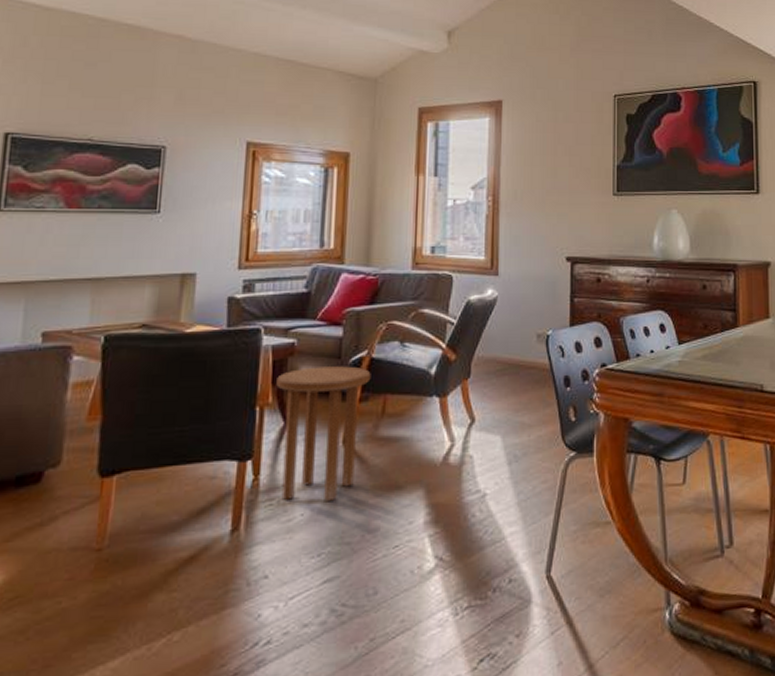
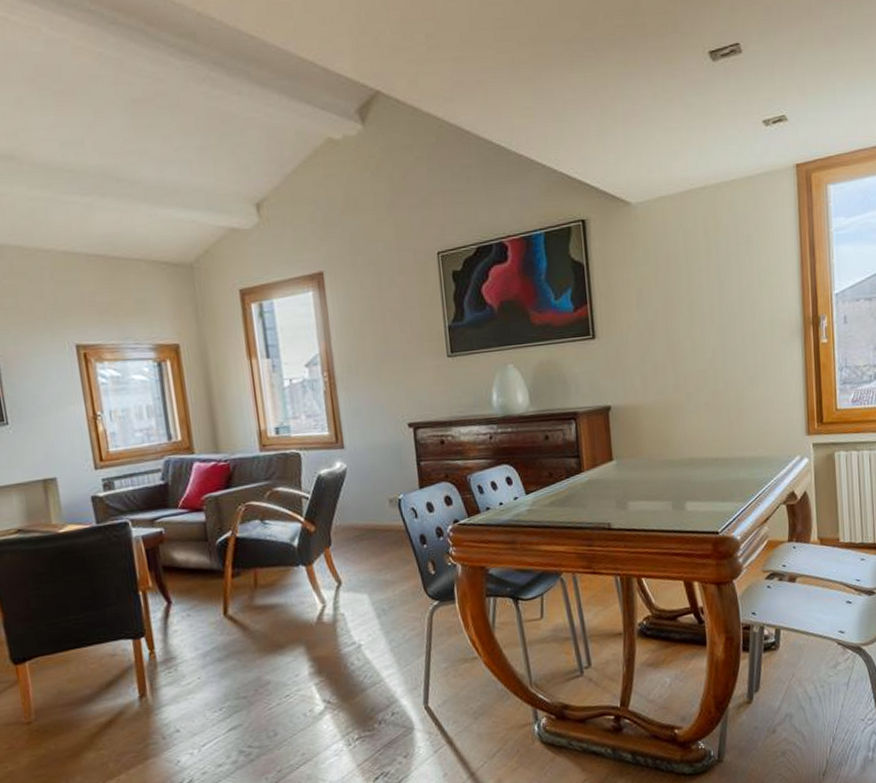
side table: present [276,366,371,501] -> none [152,547,240,668]

